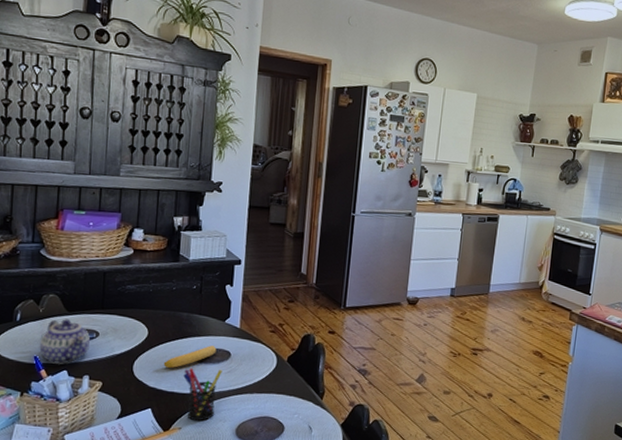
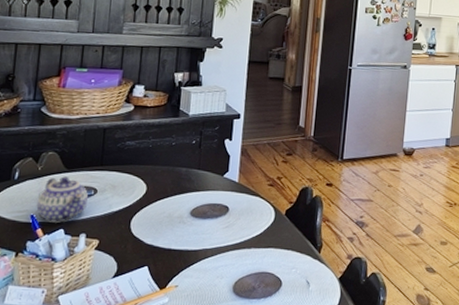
banana: present [163,346,217,369] -> none [161,201,215,225]
pen holder: present [183,368,223,421] -> none [181,224,221,278]

